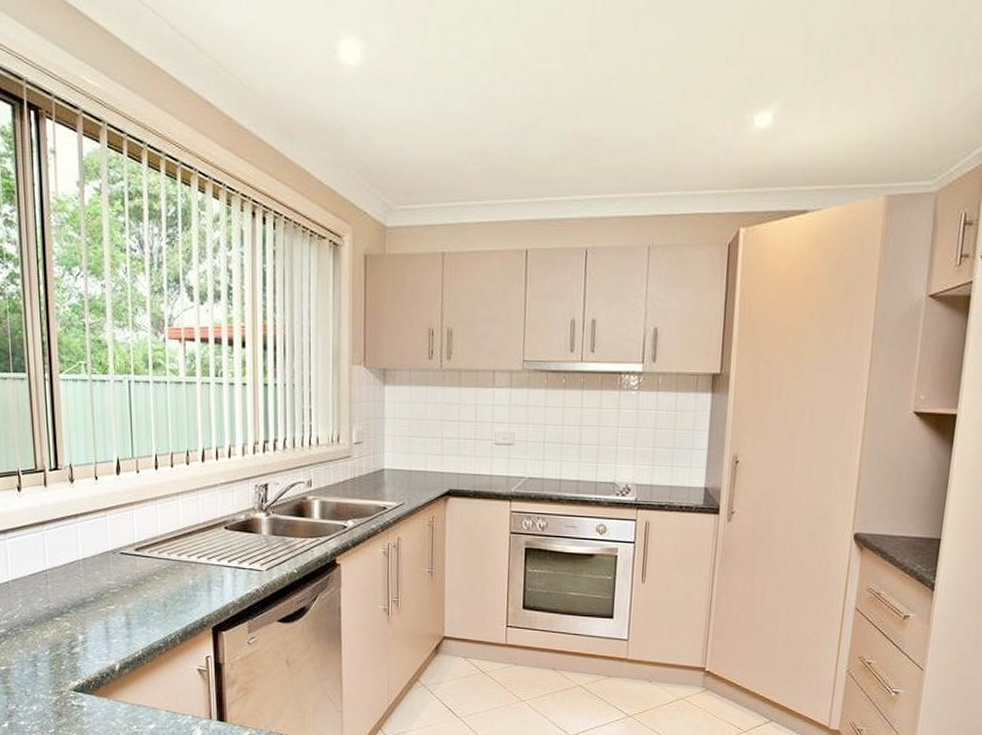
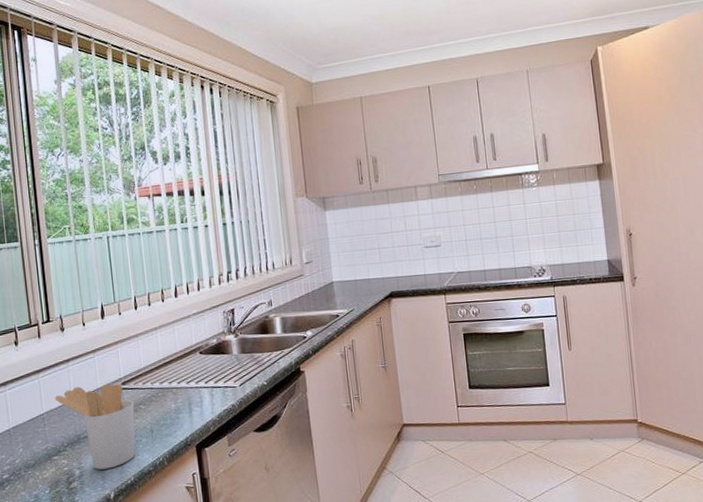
utensil holder: none [59,546,148,639] -> present [55,383,136,470]

